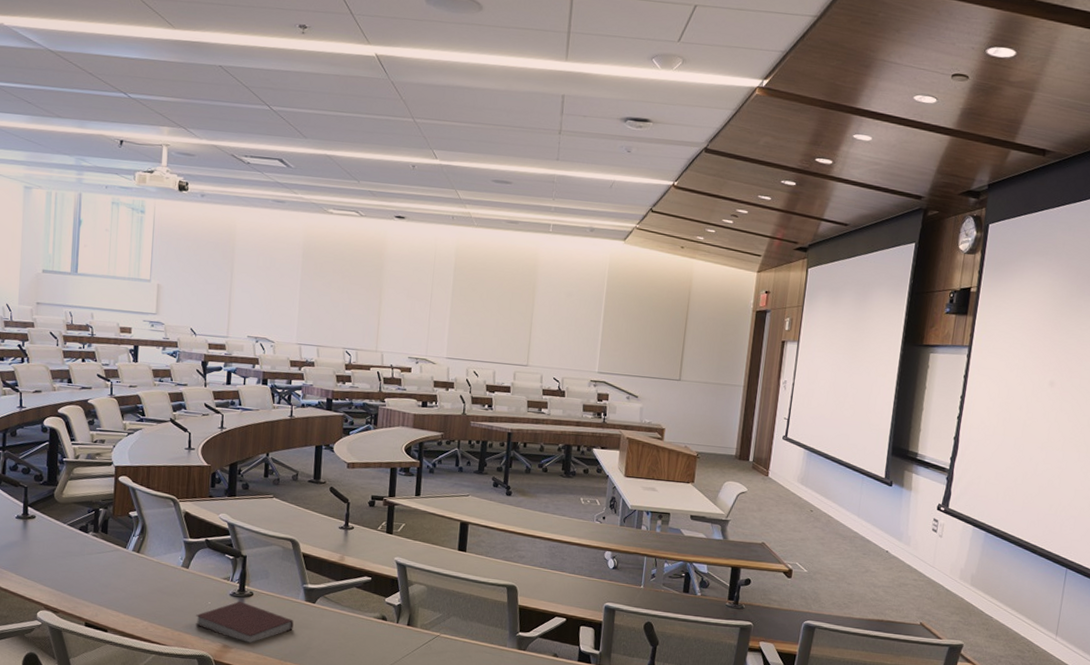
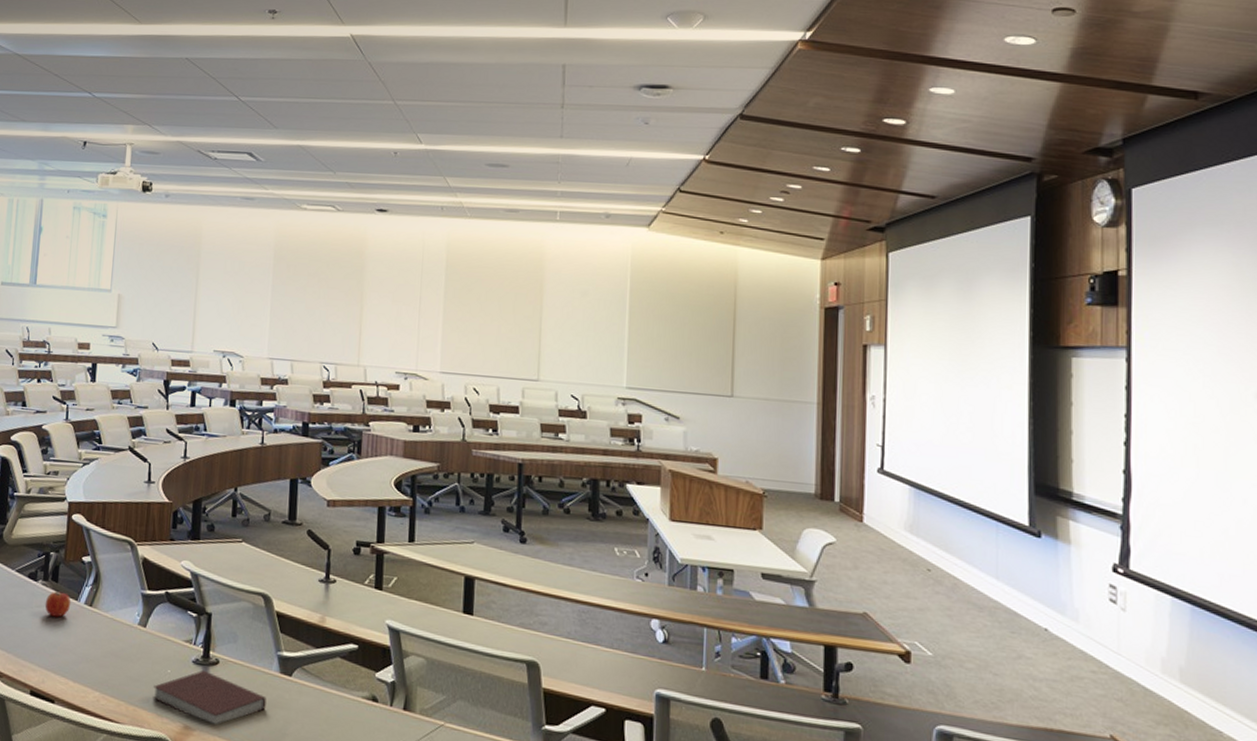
fruit: none [96,541,120,563] -> present [45,591,71,617]

